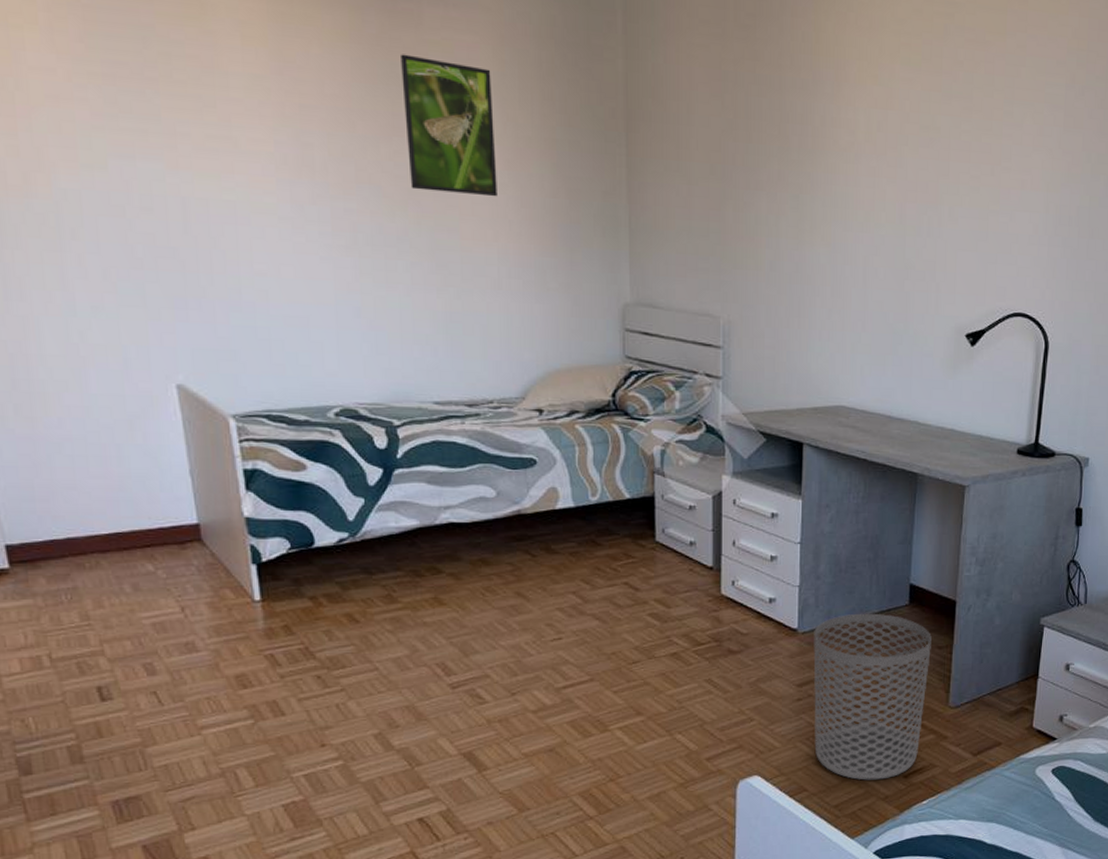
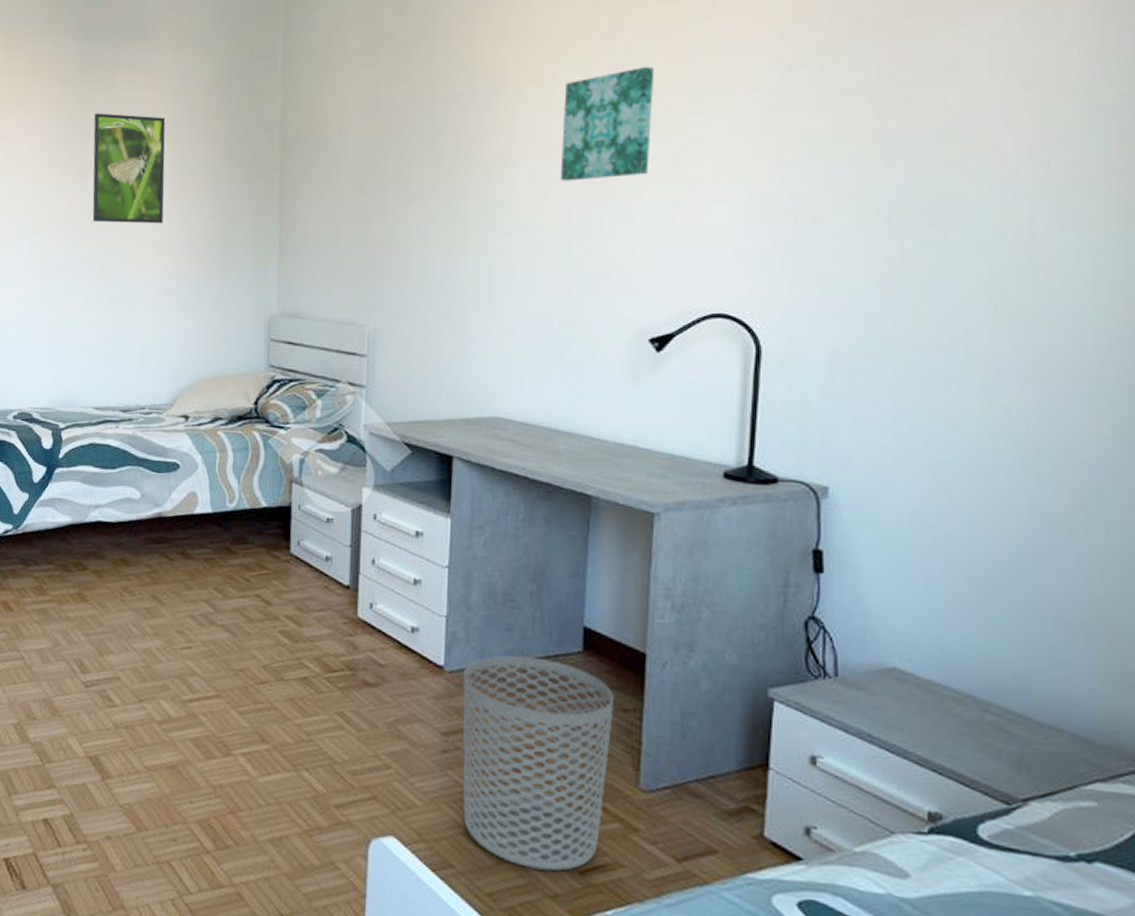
wall art: none [897,73,978,182] -> present [561,67,655,181]

